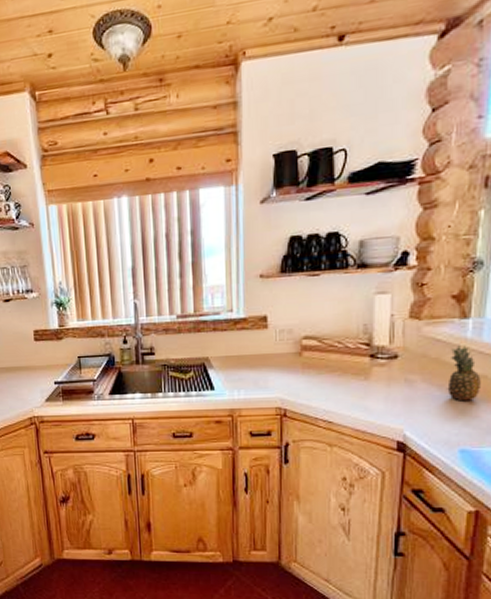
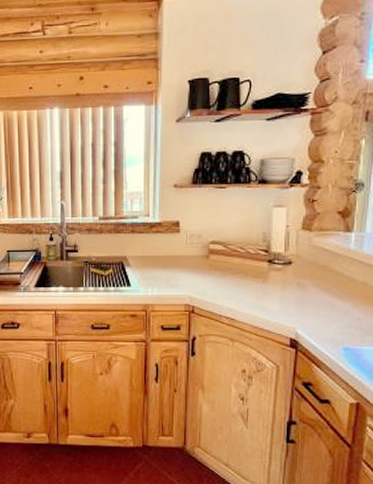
fruit: present [447,345,481,401] -> none [333,255,361,305]

